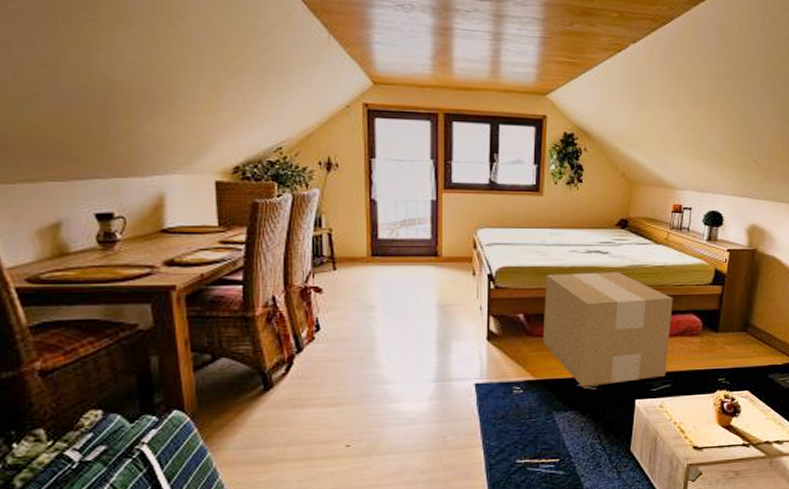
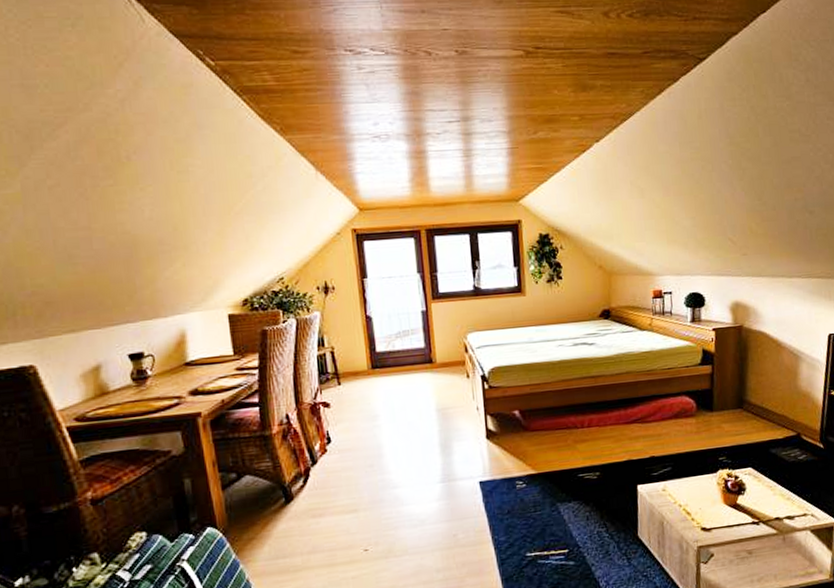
cardboard box: present [542,272,673,387] -> none [536,361,665,477]

